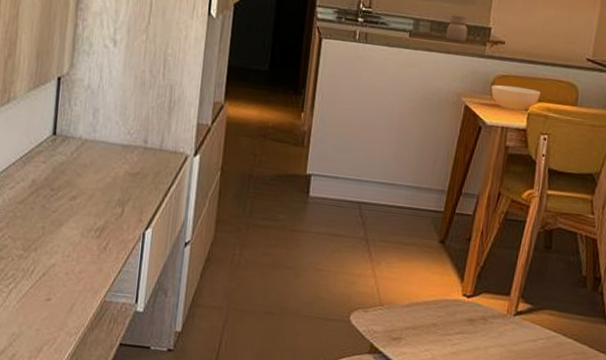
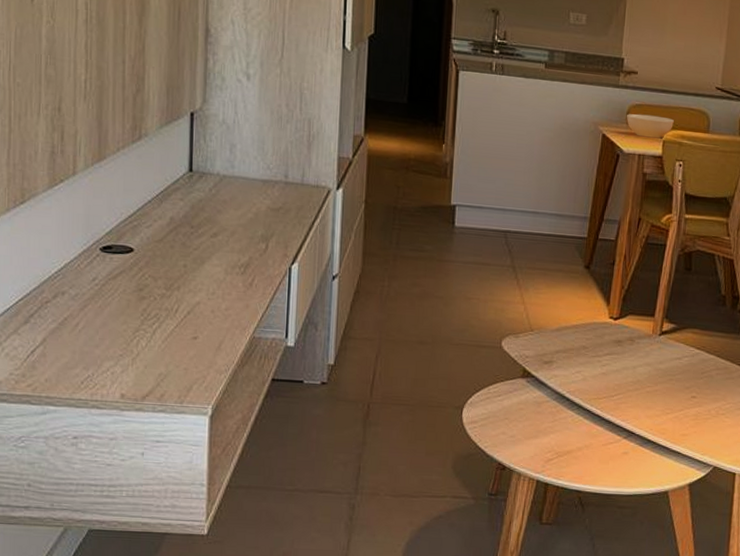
jar: present [445,15,468,43] -> none [580,46,601,74]

